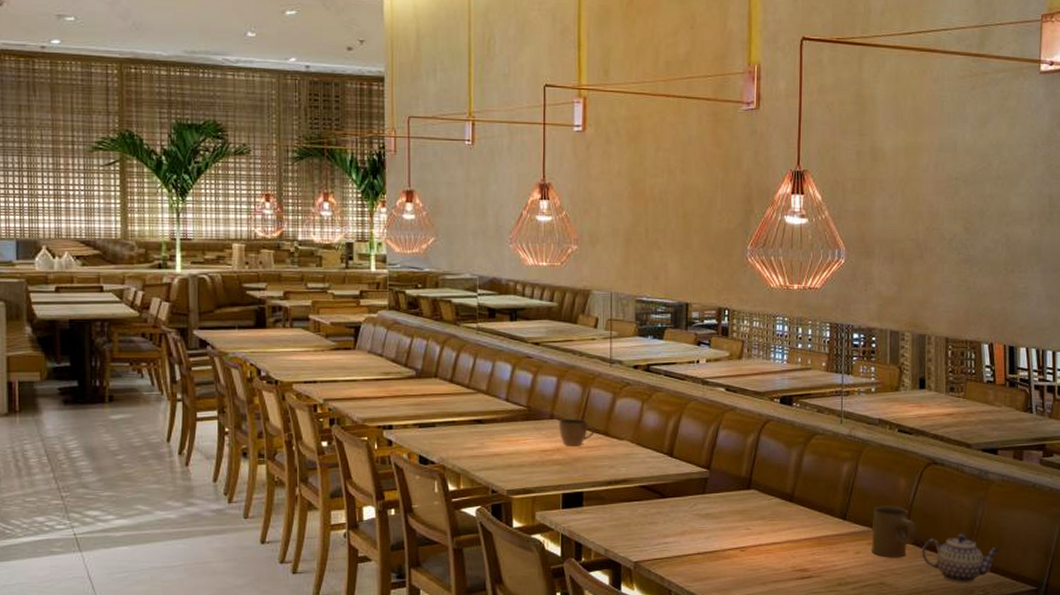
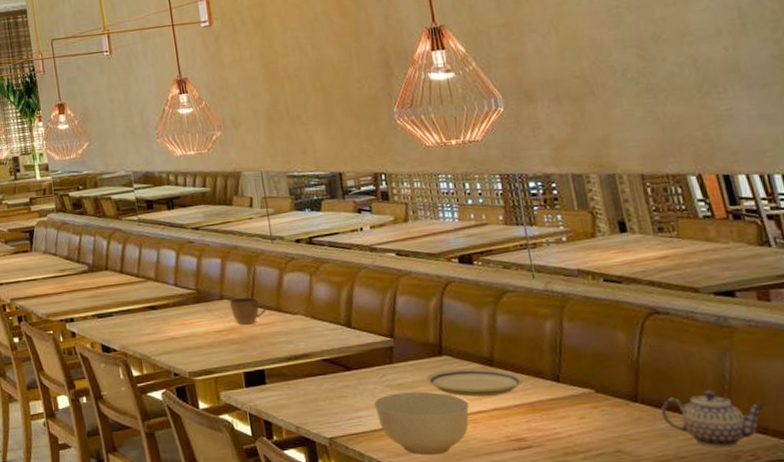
bowl: none [682,522,765,581] -> present [374,391,469,455]
plate: none [732,502,816,529] -> present [426,367,524,397]
cup: present [872,506,916,558] -> none [591,363,651,422]

